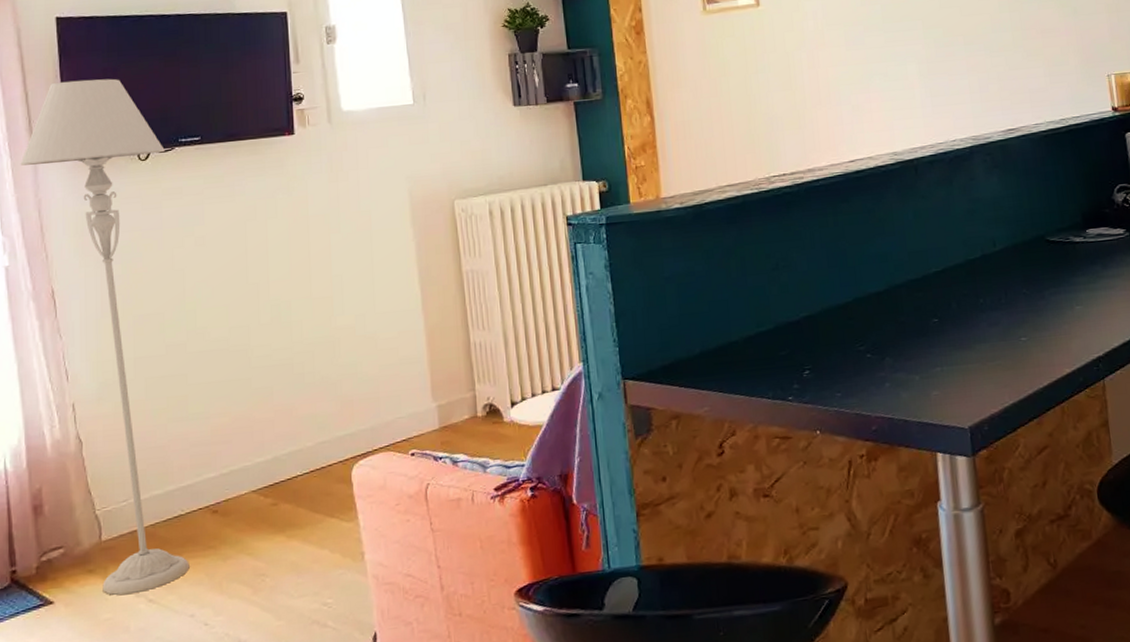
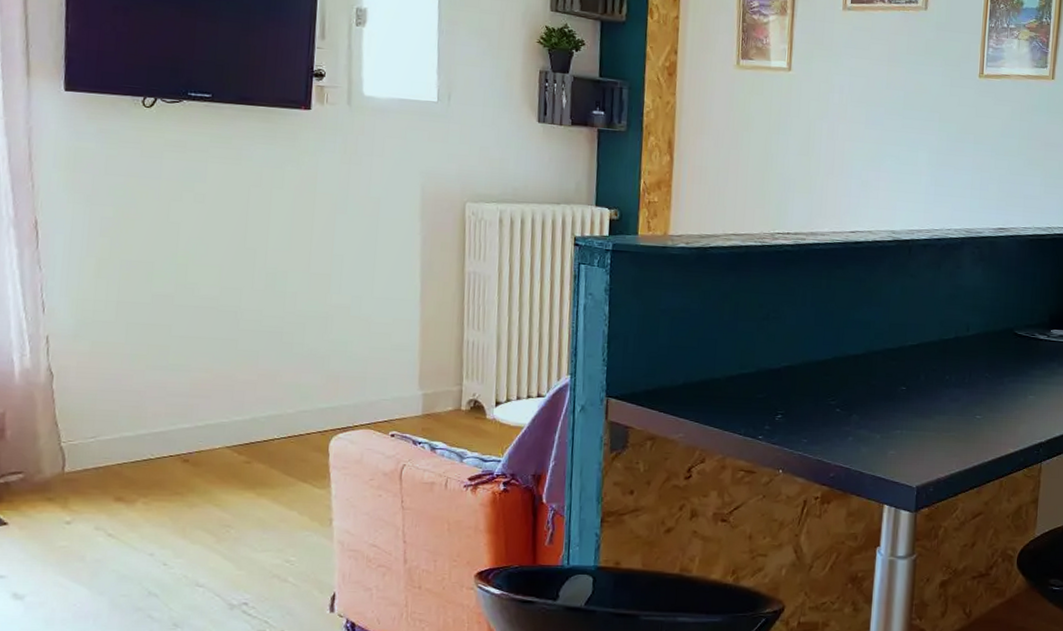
floor lamp: present [20,78,190,596] -> none [12,10,172,526]

